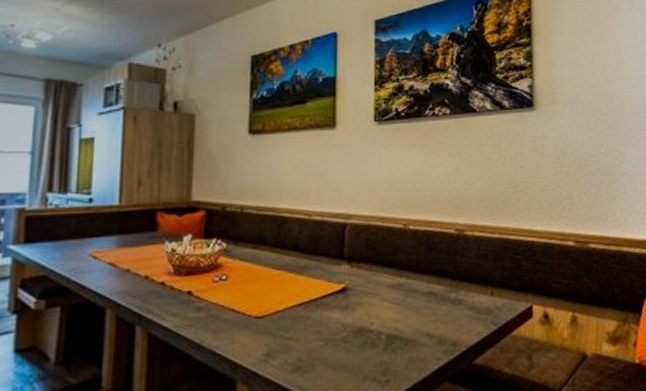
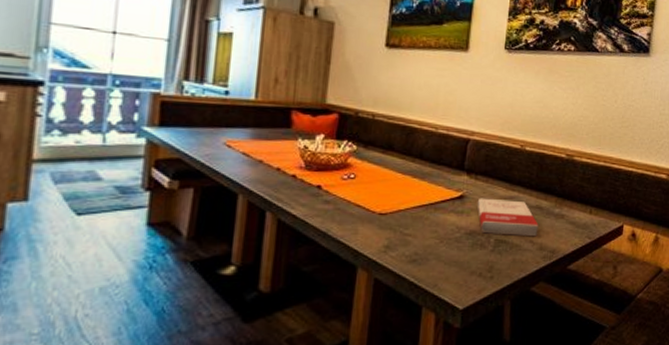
book: none [362,288,435,330] -> present [477,198,539,236]

